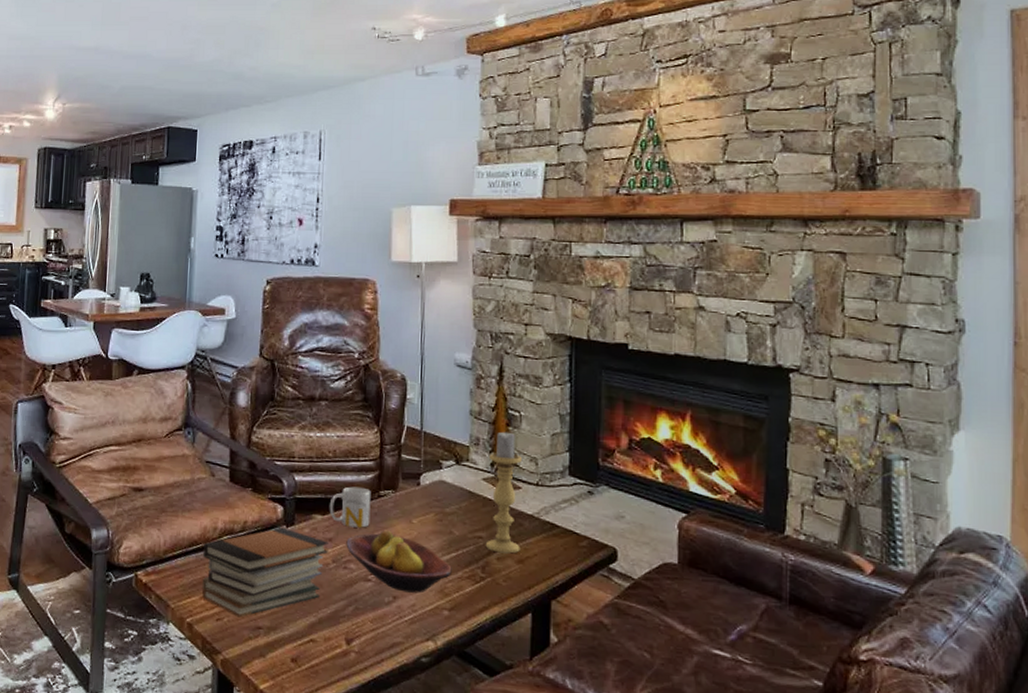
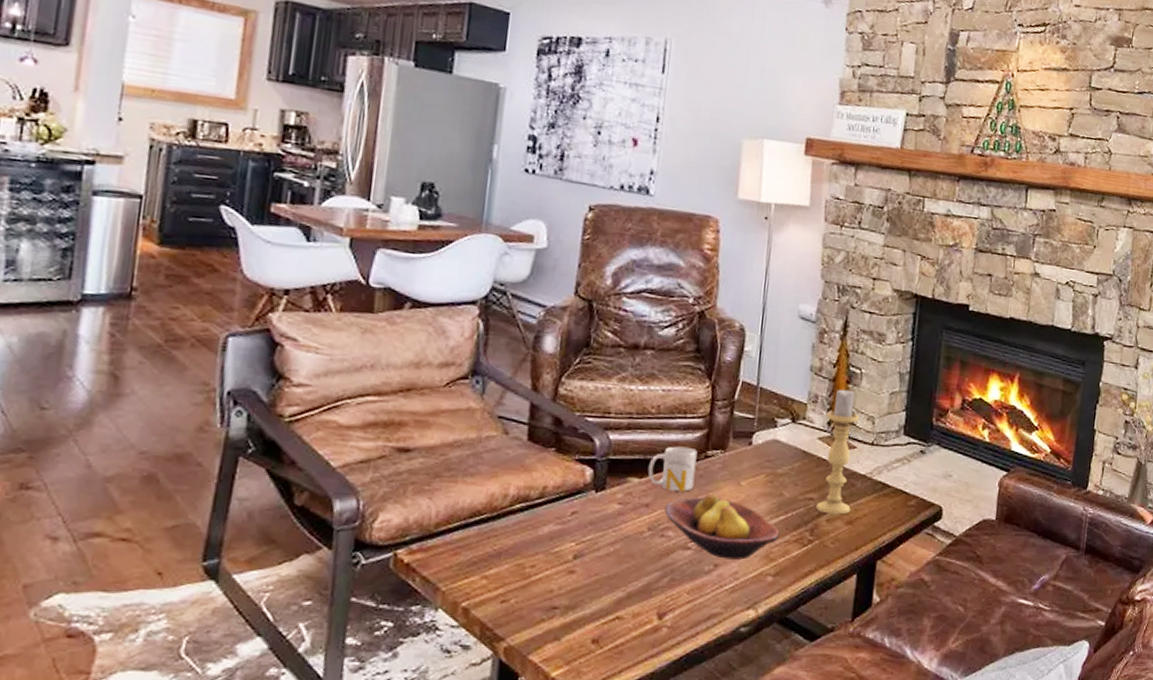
book stack: present [201,527,329,618] -> none [483,492,645,598]

